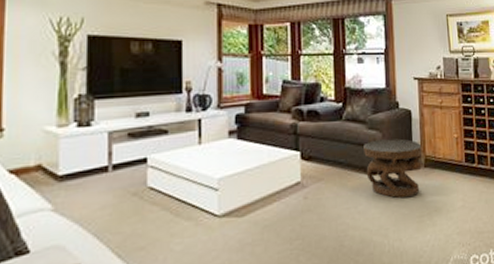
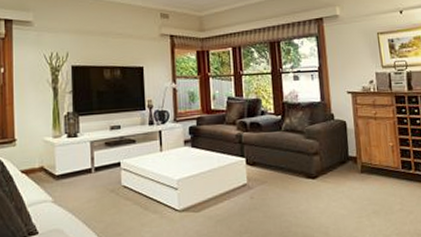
side table: present [364,138,424,198] -> none [302,147,361,200]

